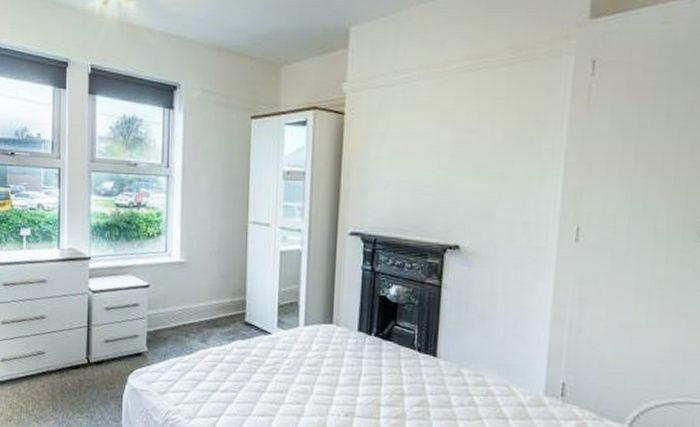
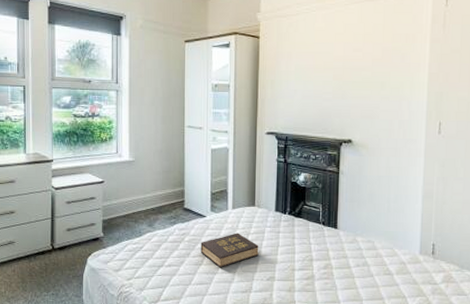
hardback book: none [263,355,336,398] -> present [200,233,259,268]

